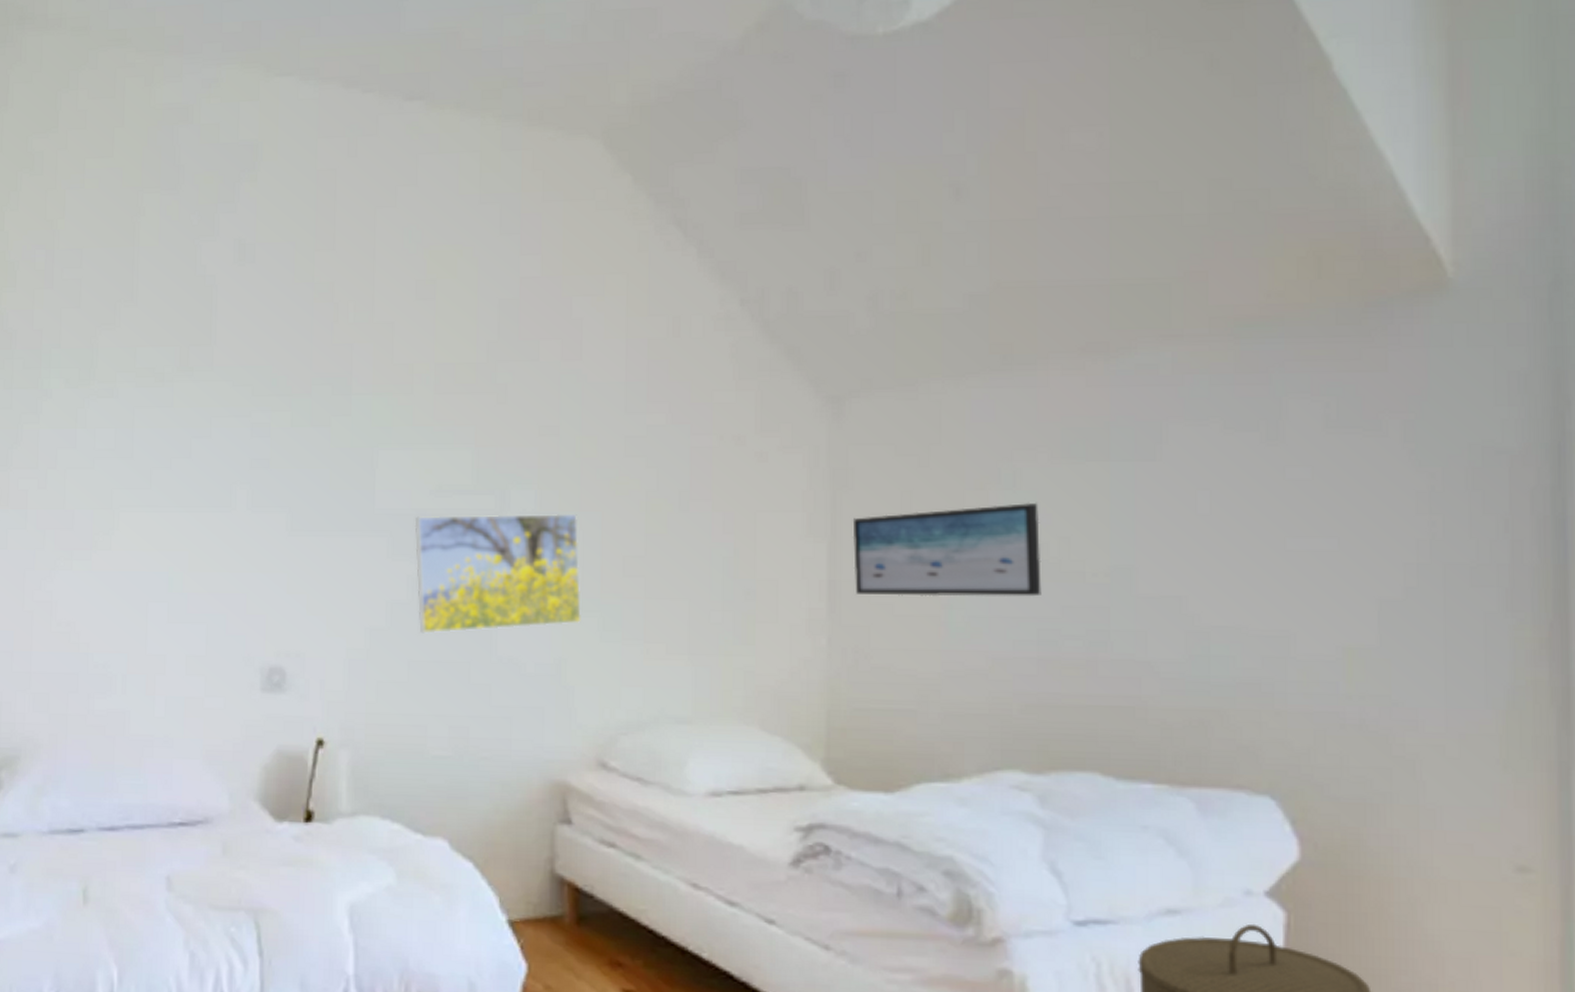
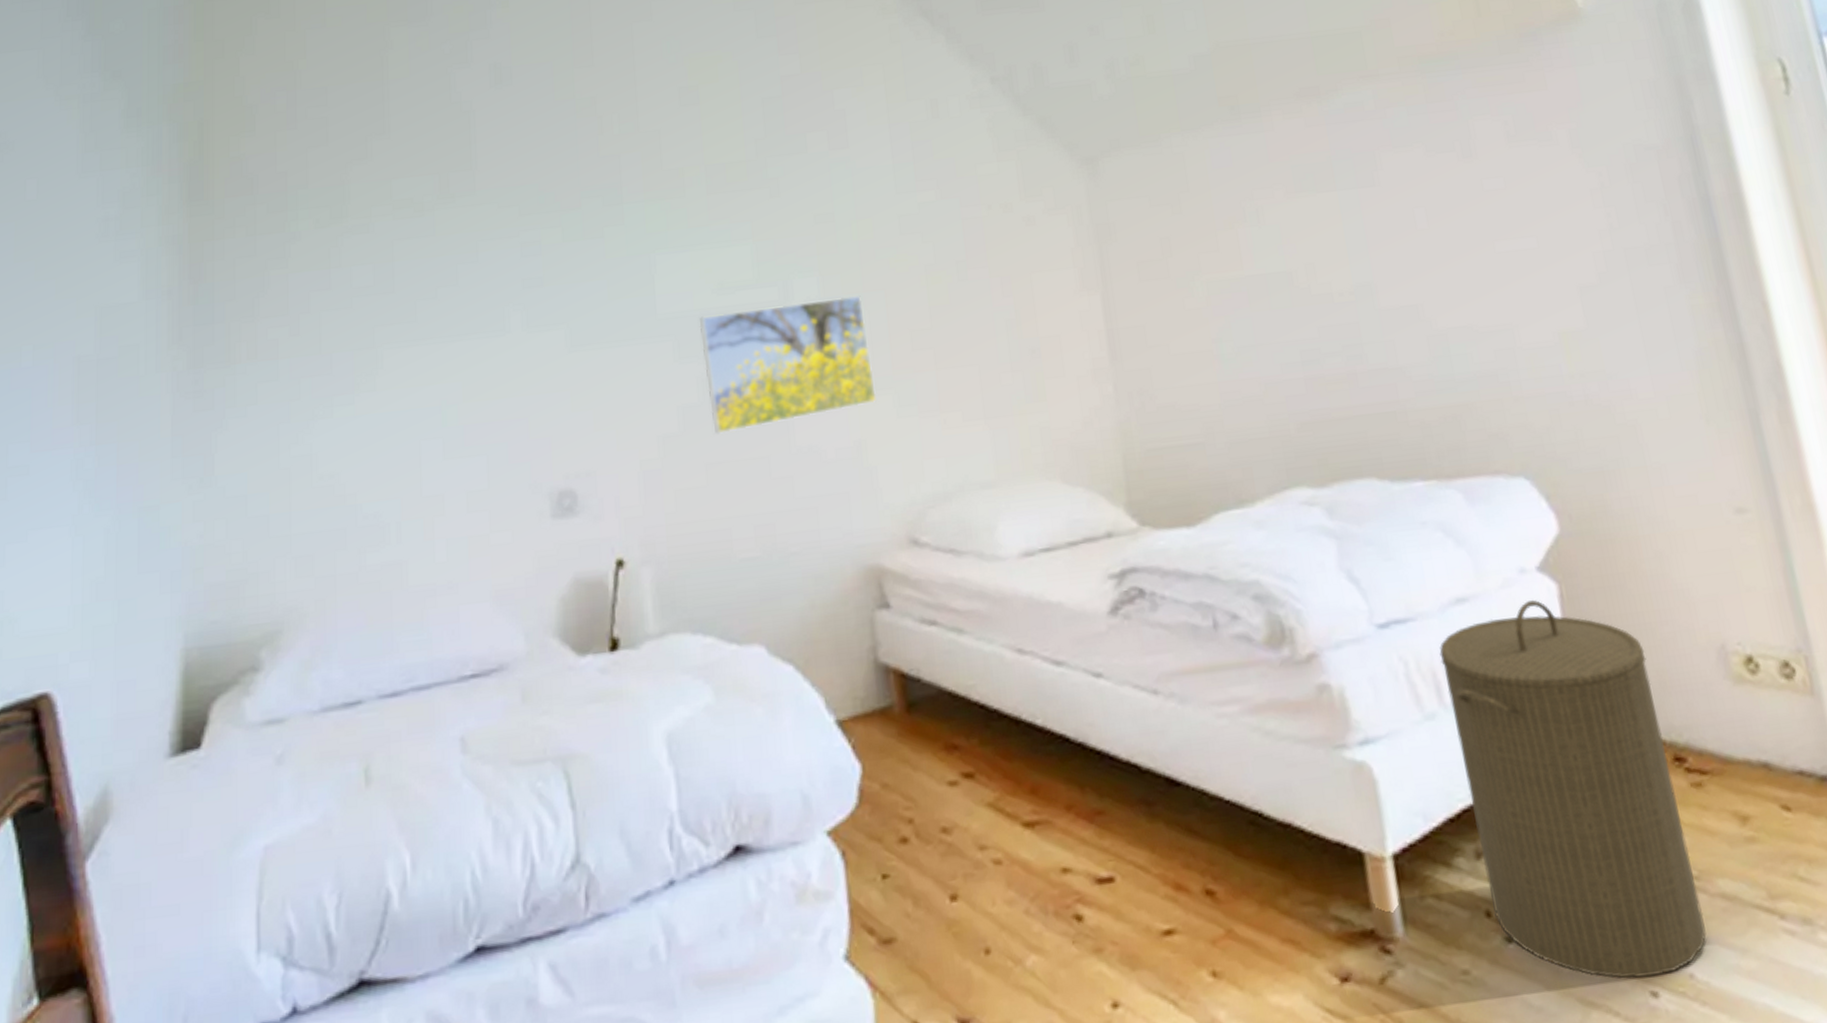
wall art: present [852,502,1041,597] -> none [1120,234,1298,339]

